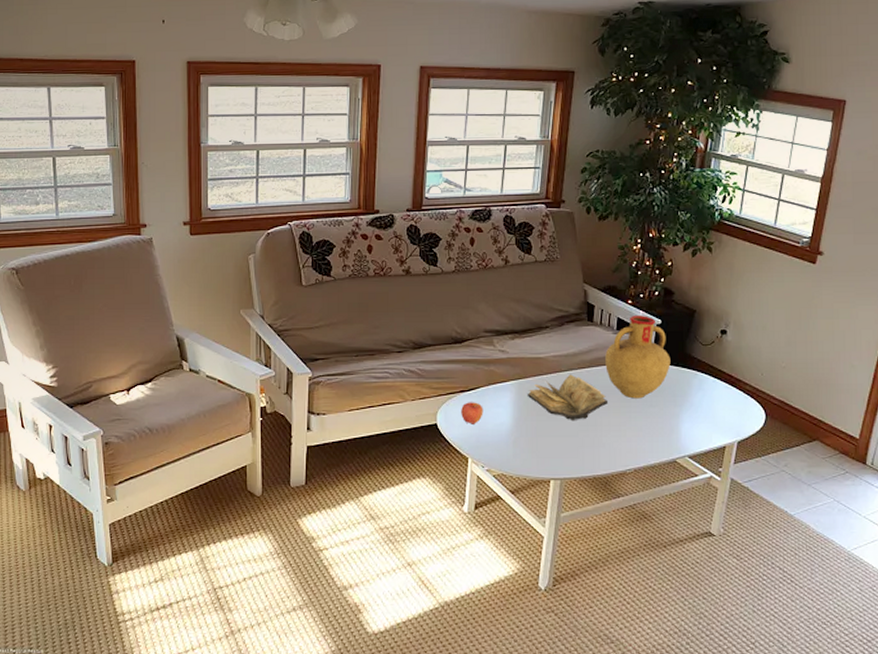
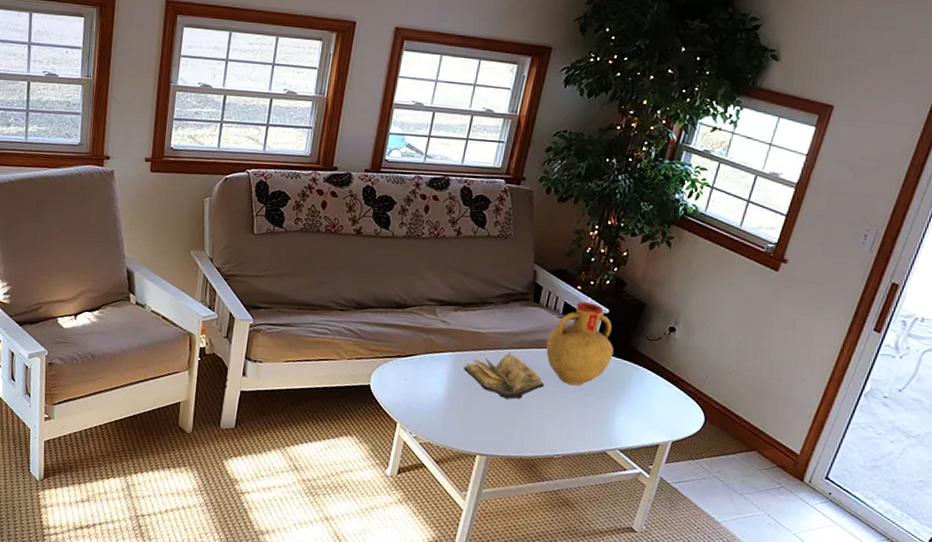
apple: present [461,402,483,424] -> none [395,367,418,391]

